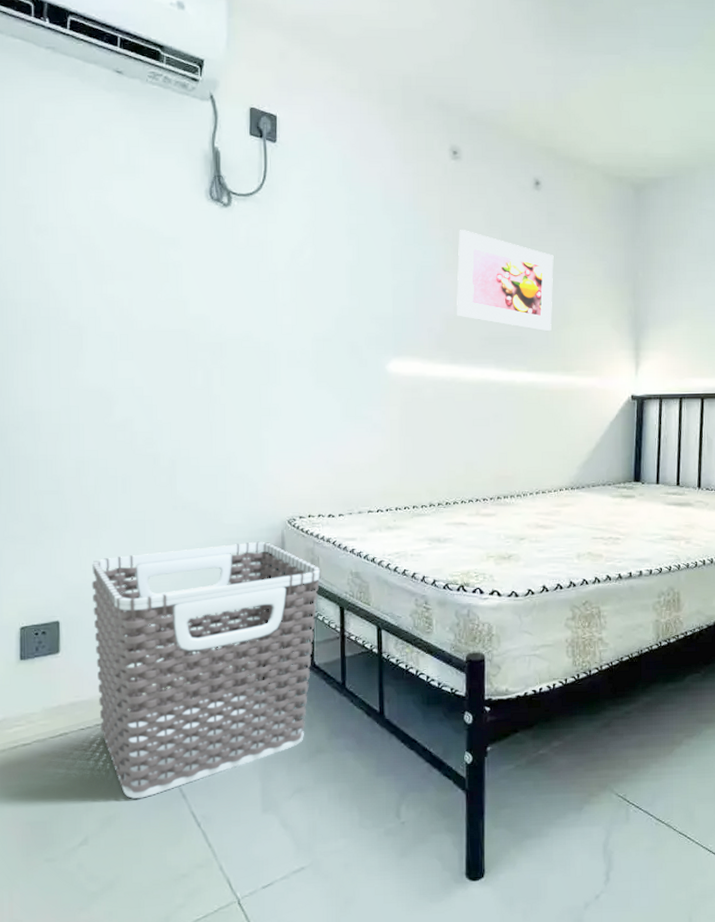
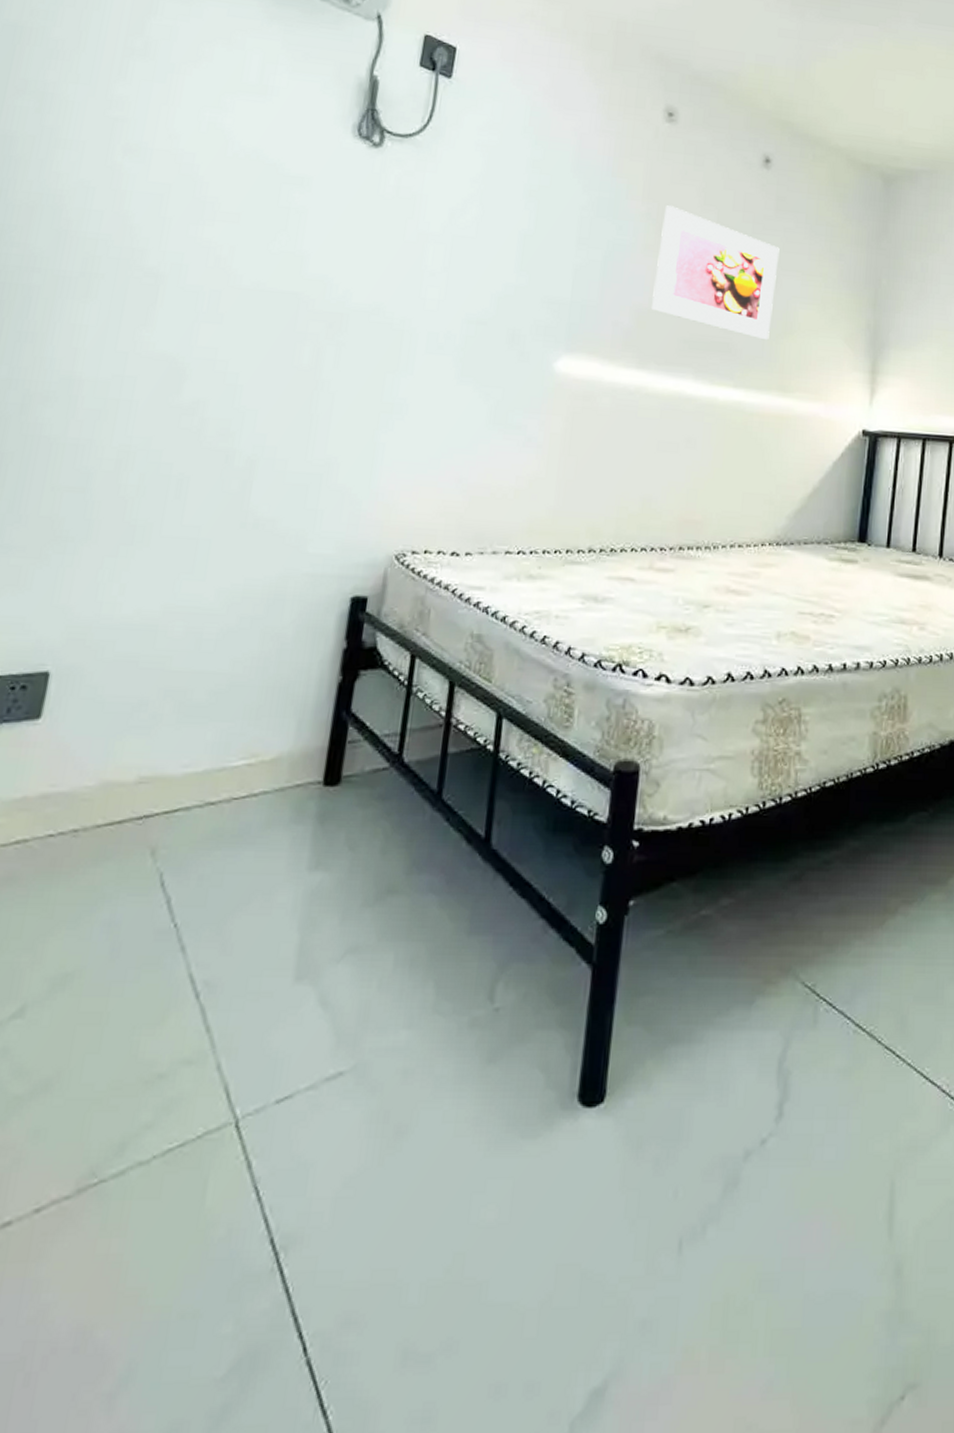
clothes hamper: present [91,541,322,799] -> none [78,581,432,948]

